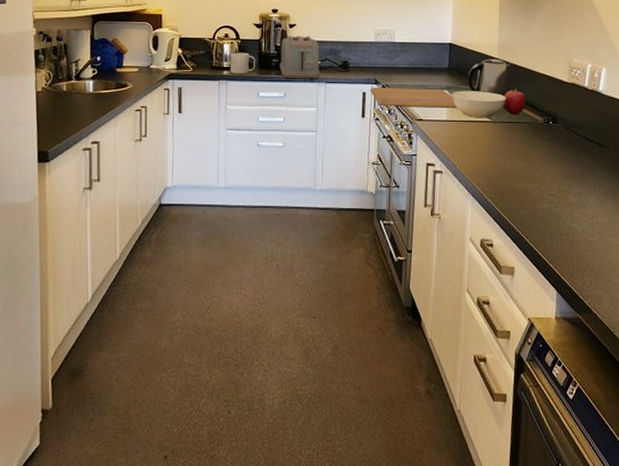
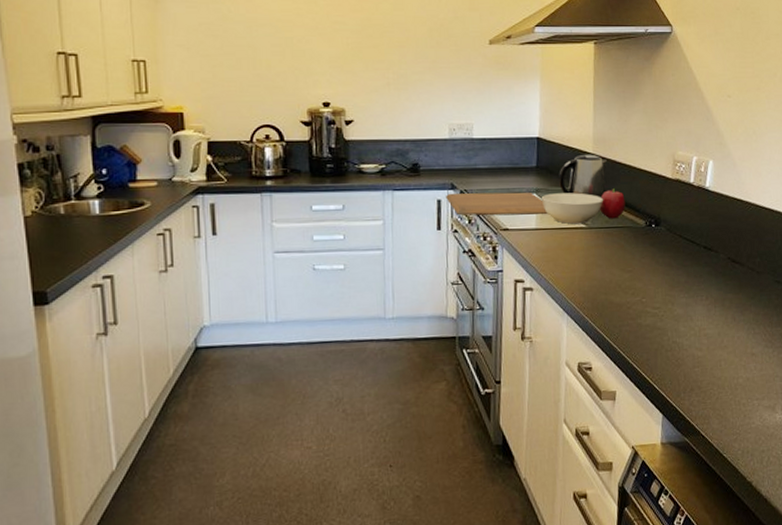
mug: present [230,52,256,74] -> none [274,157,307,184]
toaster: present [279,36,321,79] -> none [335,134,386,188]

